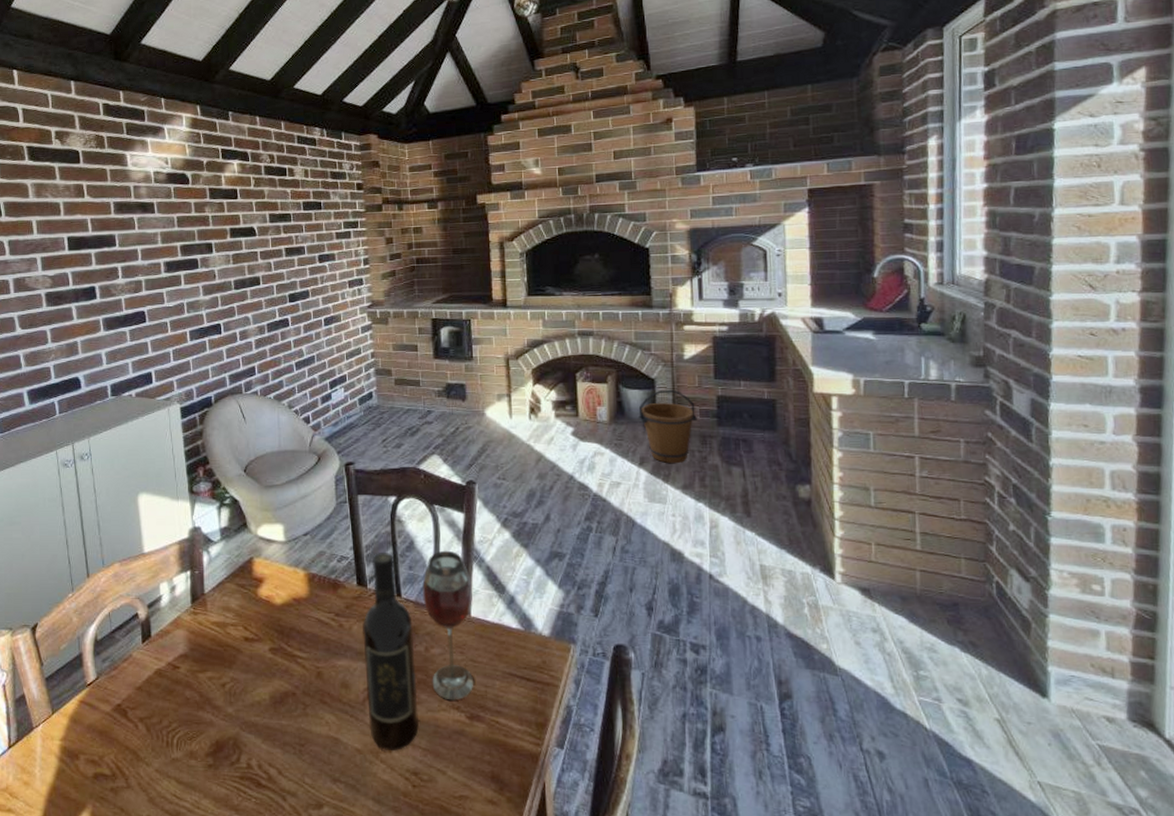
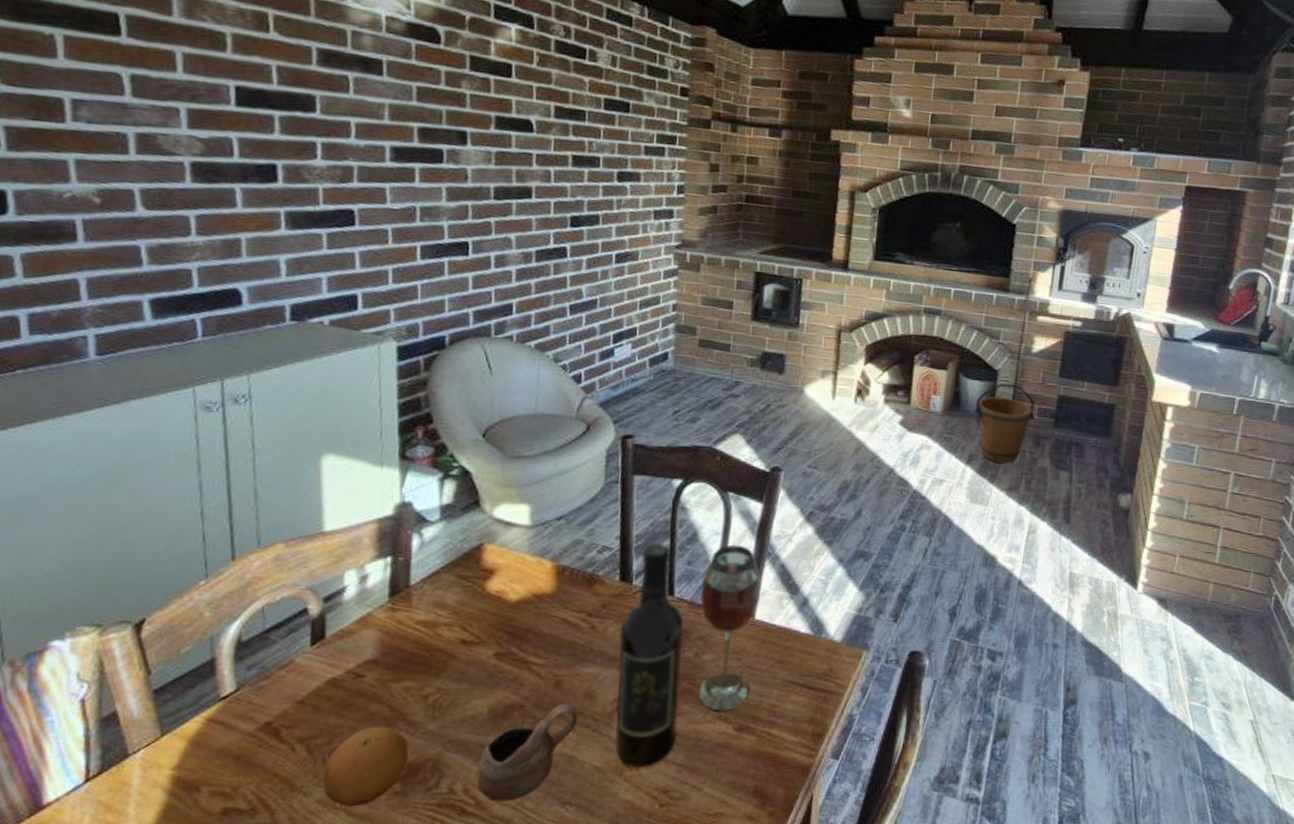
fruit: none [158,709,215,776] -> present [323,726,408,807]
cup: none [266,692,339,777] -> present [476,704,579,802]

